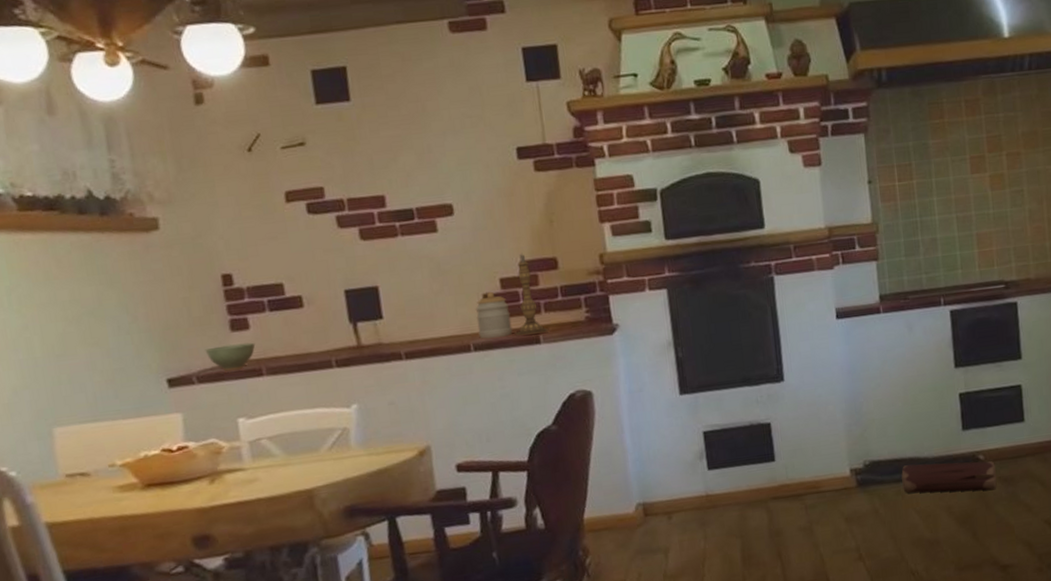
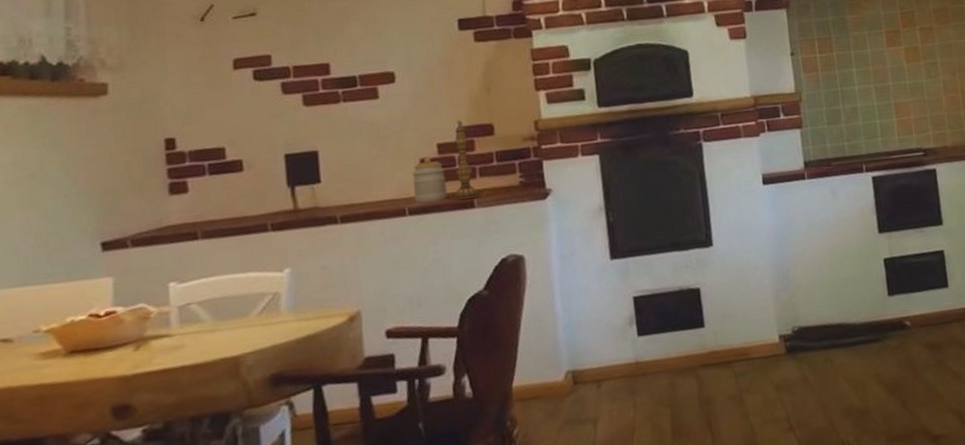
bowl: present [205,342,256,371] -> none [142,205,193,235]
decorative log: present [901,461,997,494] -> none [829,327,924,361]

